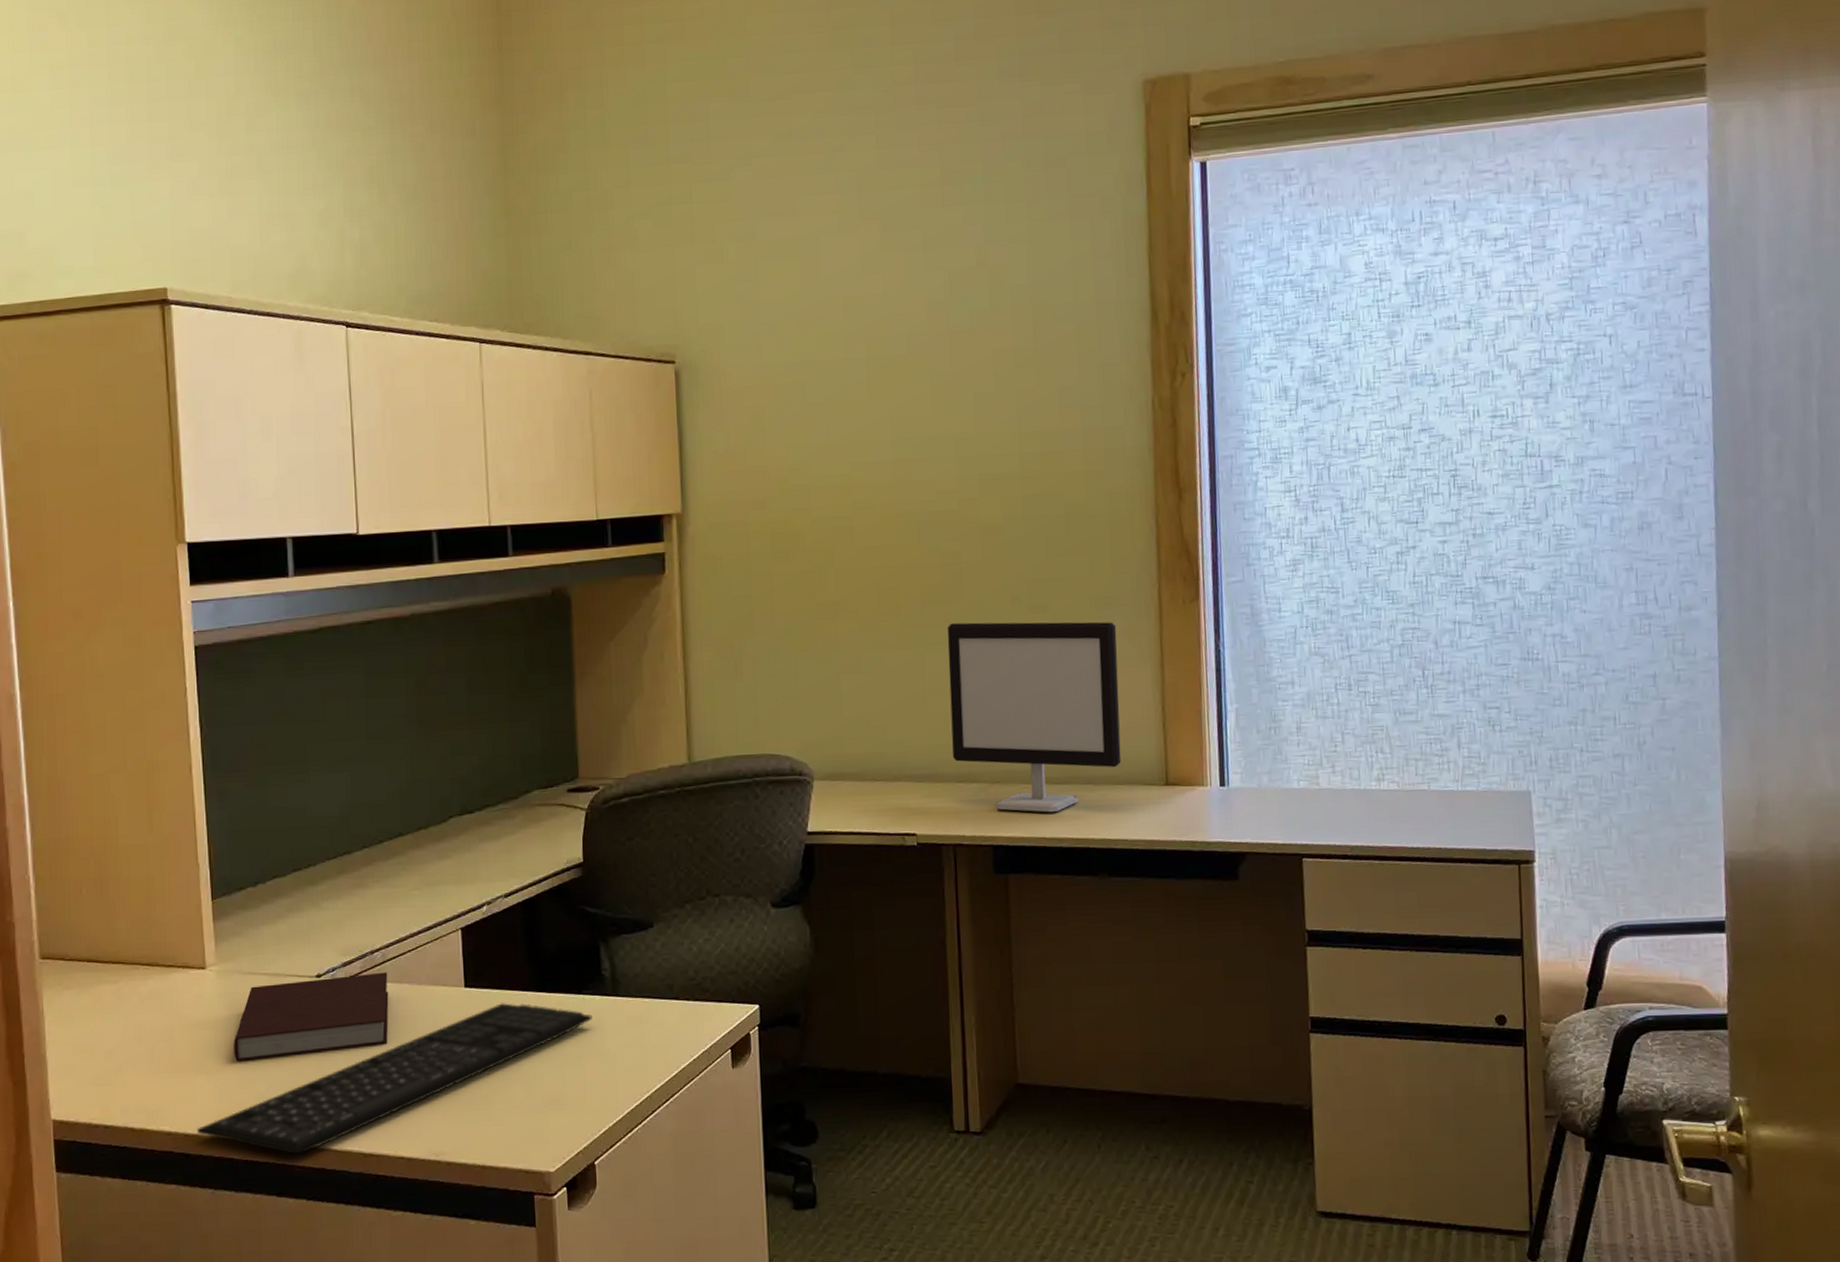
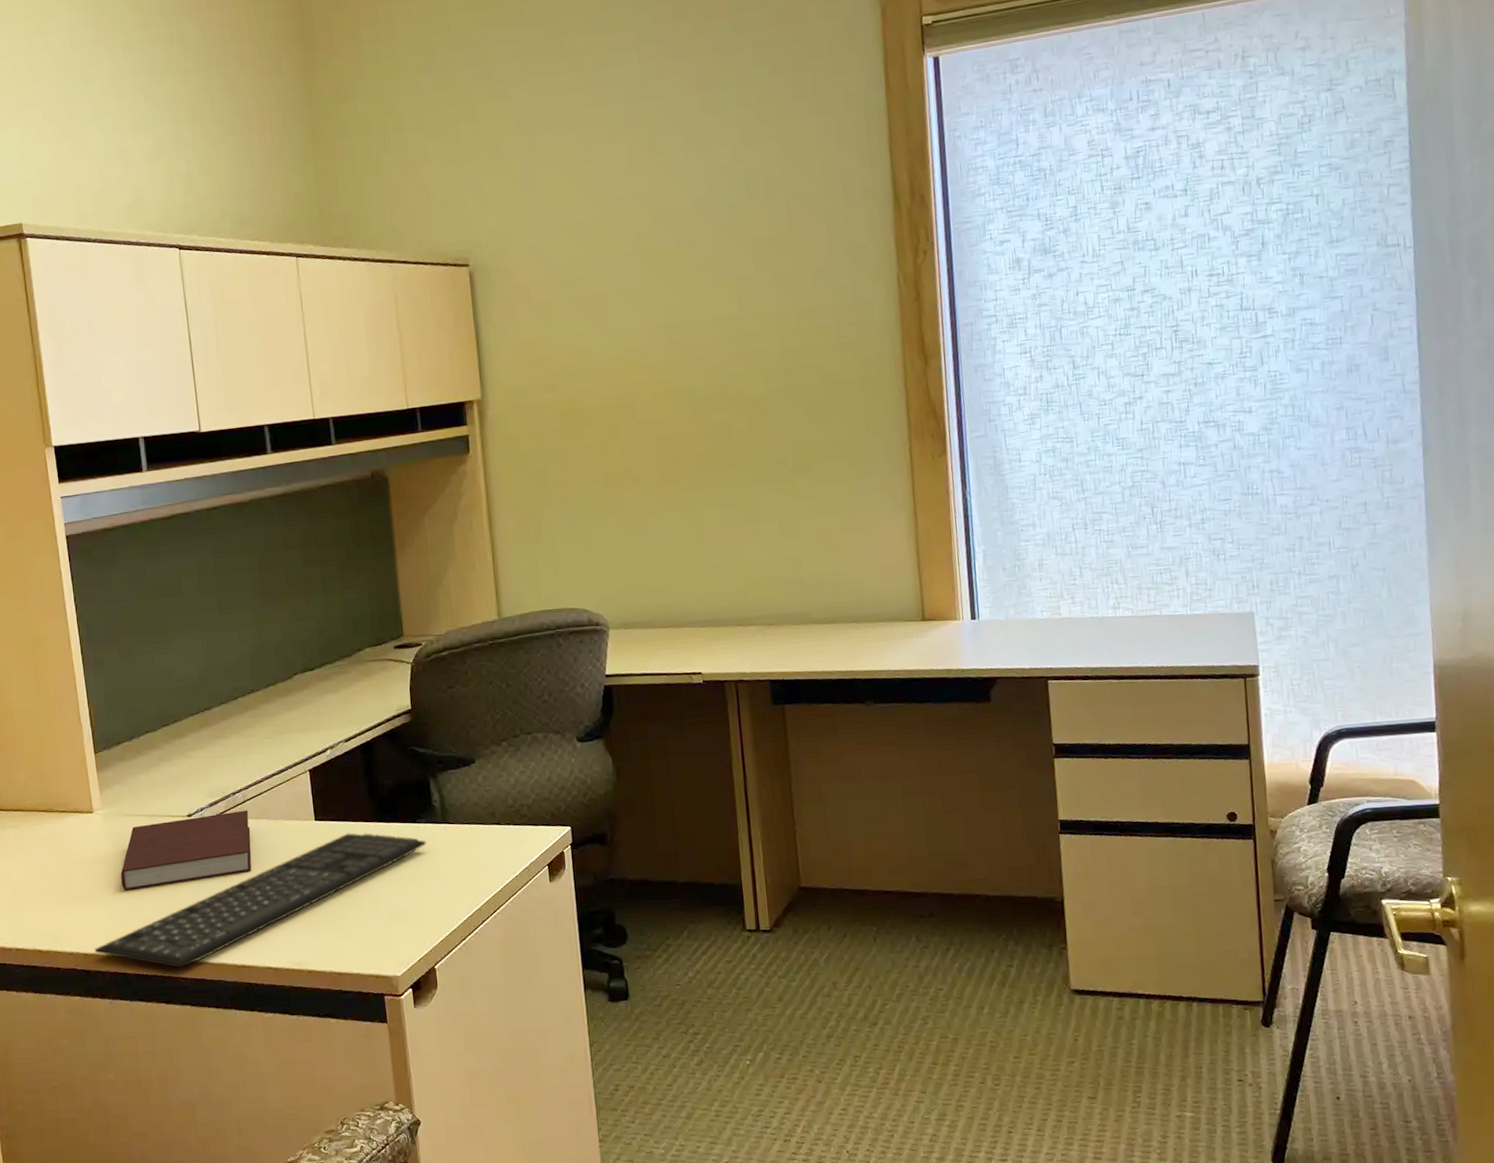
computer monitor: present [947,621,1122,813] -> none [722,478,882,649]

